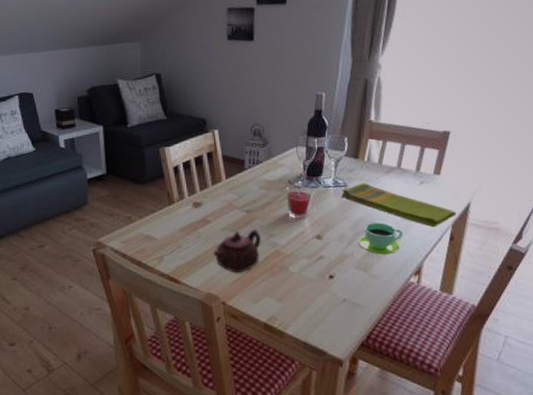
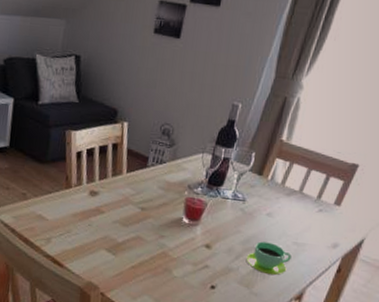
teapot: present [213,229,261,274] -> none [101,226,151,268]
dish towel: present [341,183,457,228] -> none [238,200,349,257]

